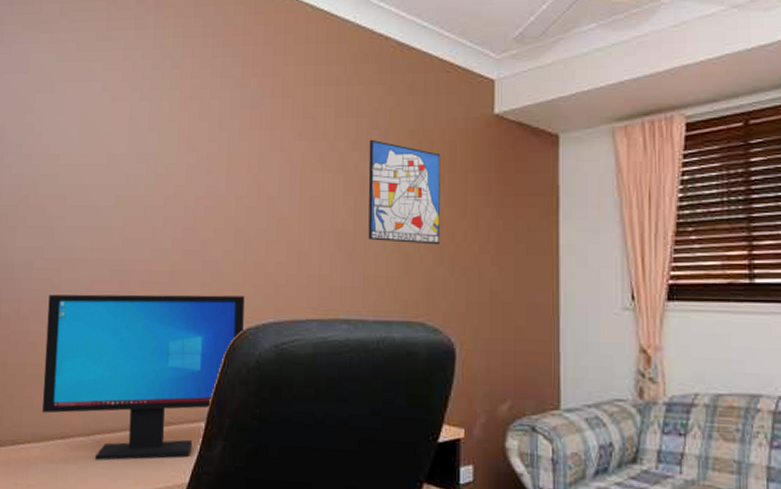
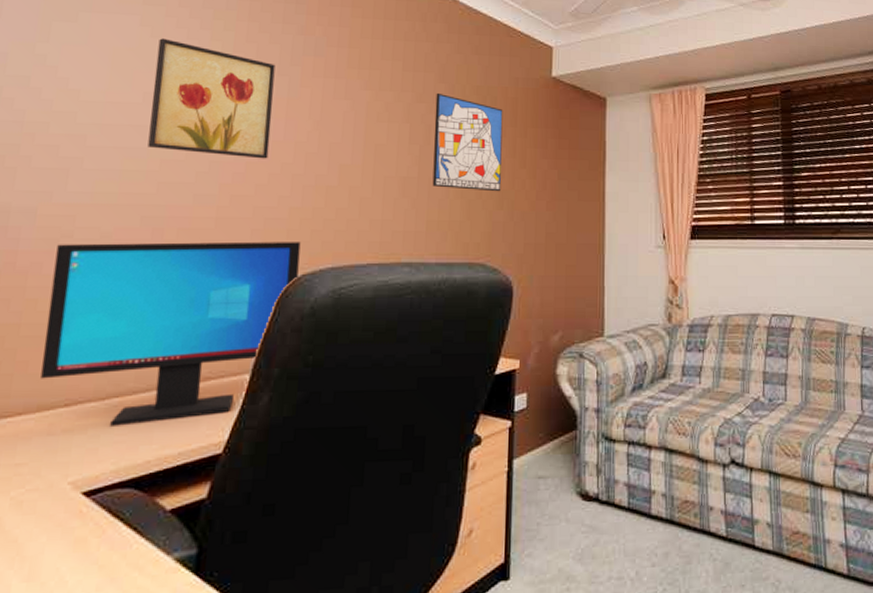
wall art: none [113,101,216,214] -> present [147,38,276,159]

